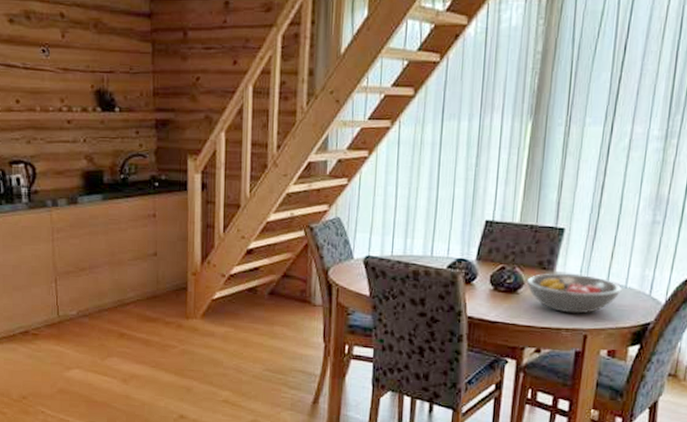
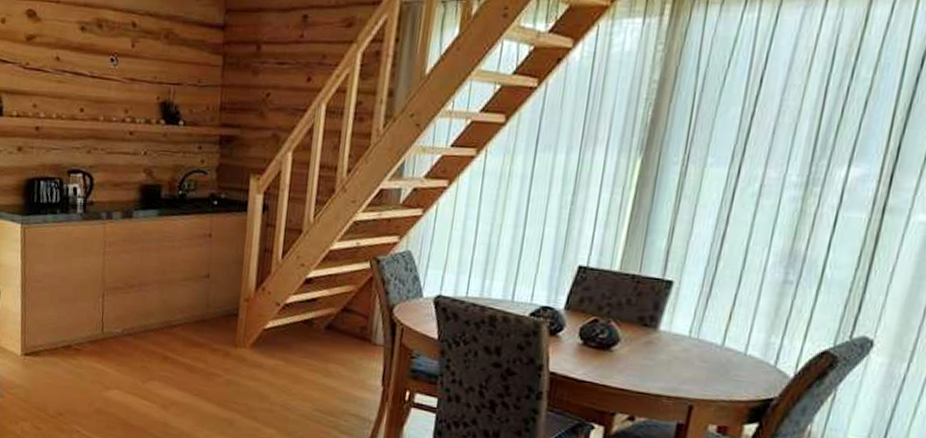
fruit bowl: present [526,274,622,314] -> none [622,331,740,381]

